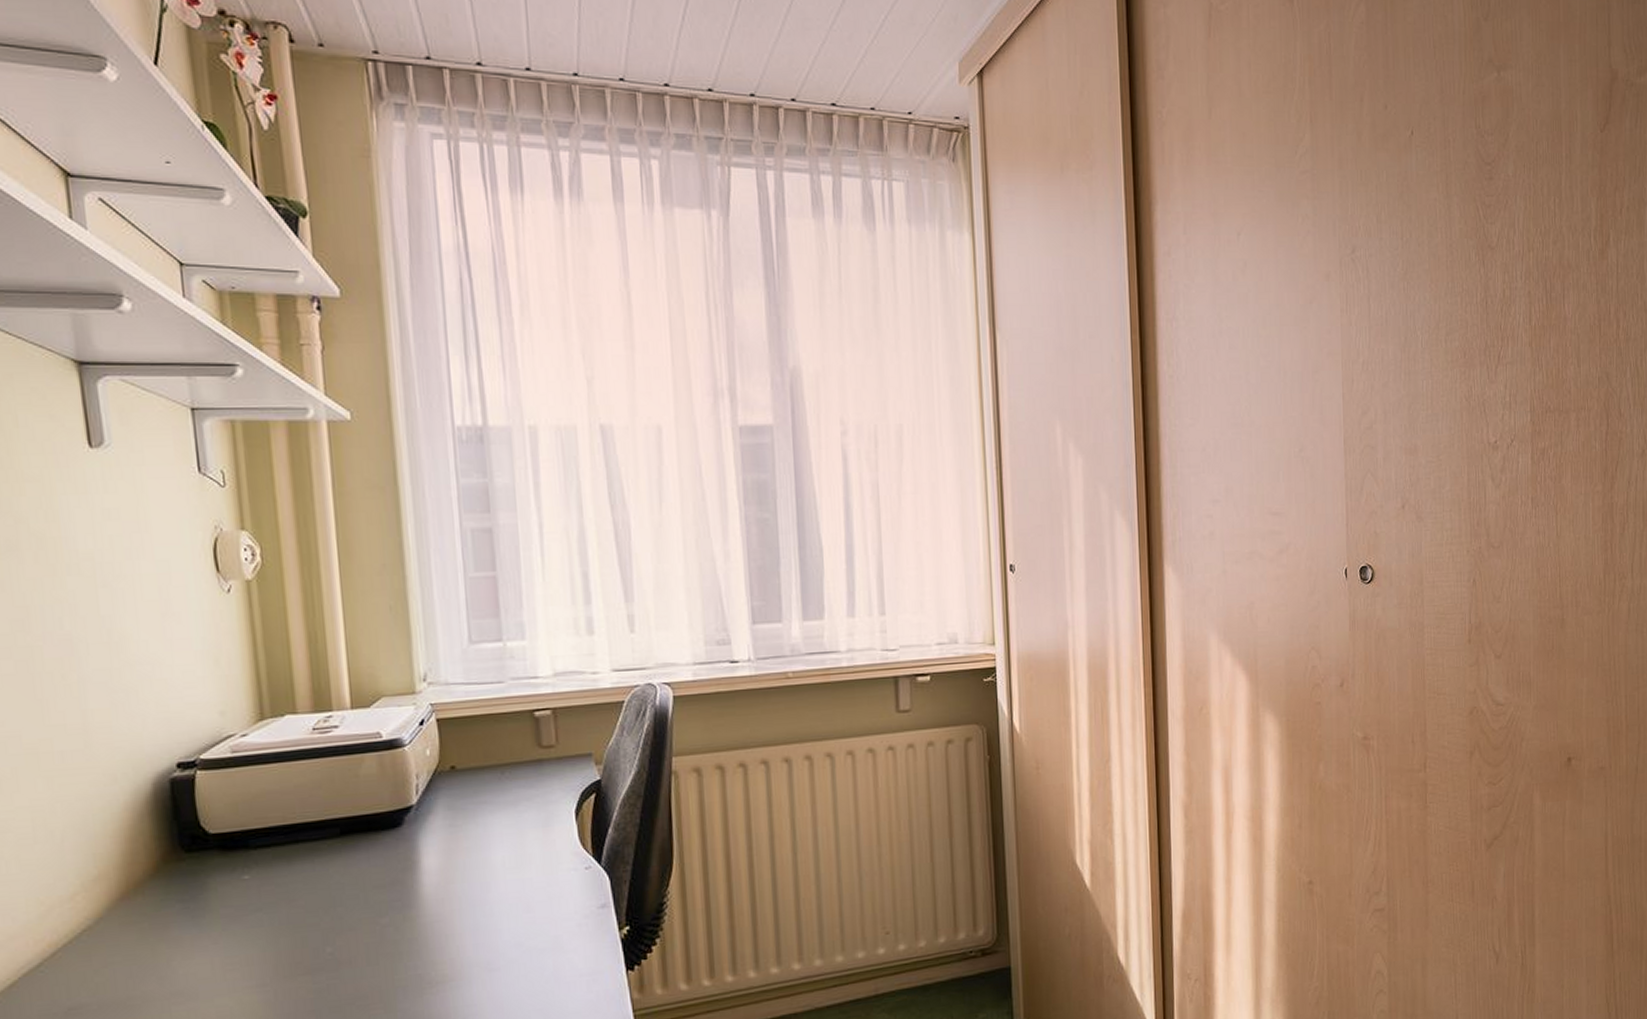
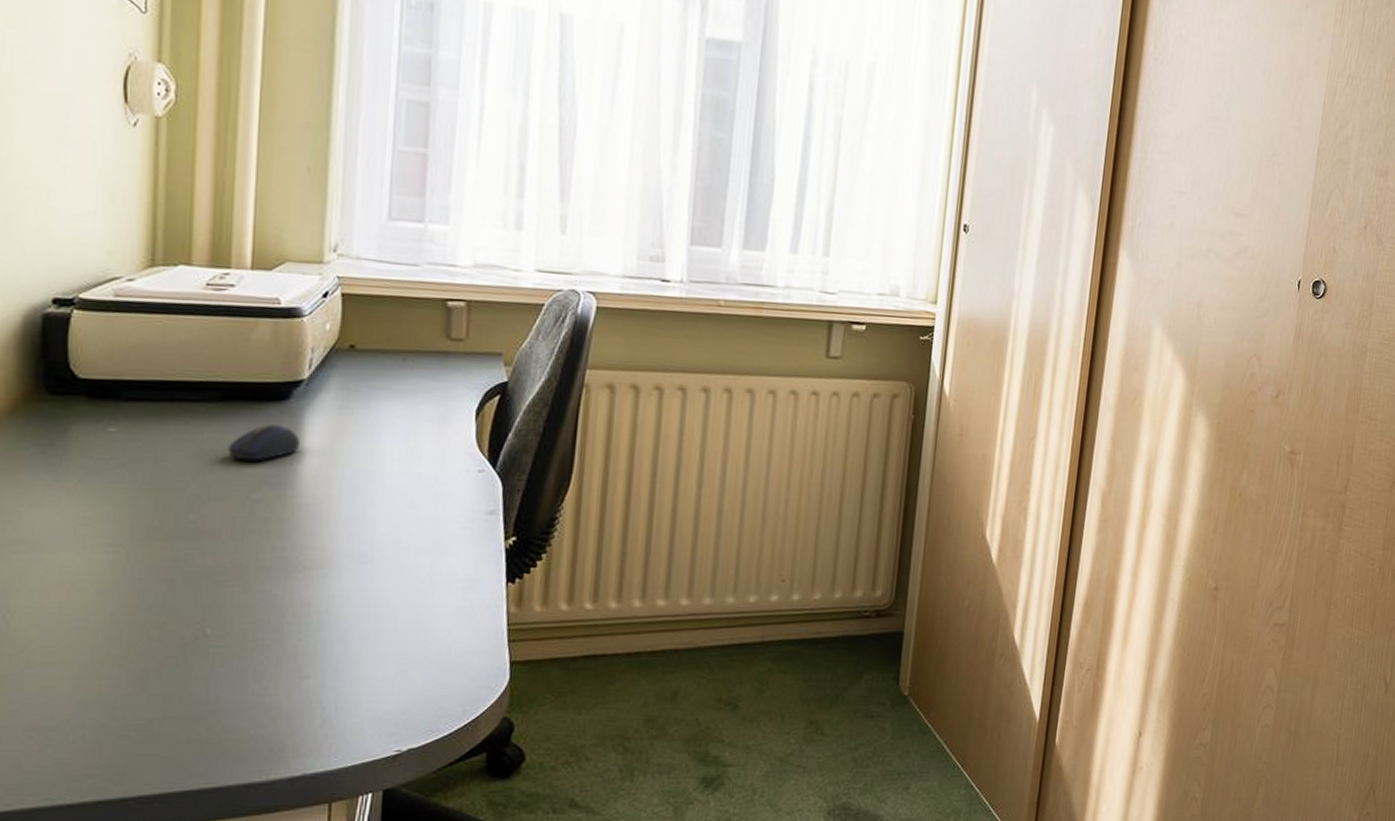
computer mouse: none [353,850,419,889] -> present [228,423,301,461]

